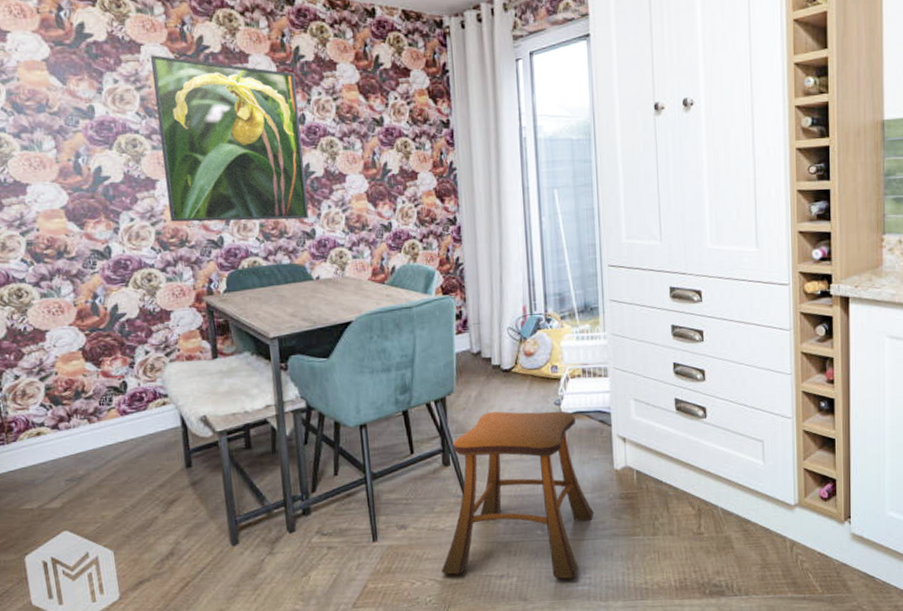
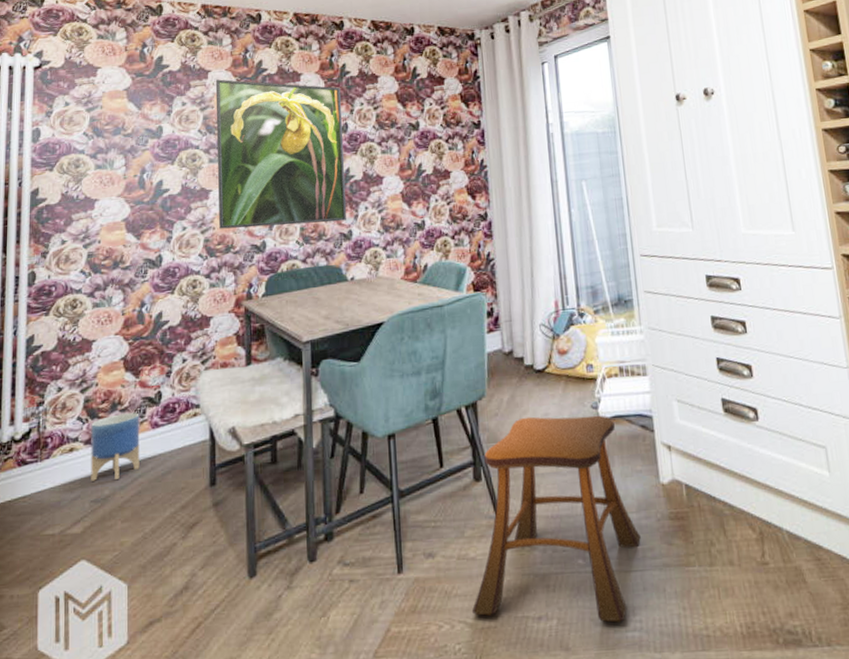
planter: none [56,400,113,462] -> present [91,412,140,481]

